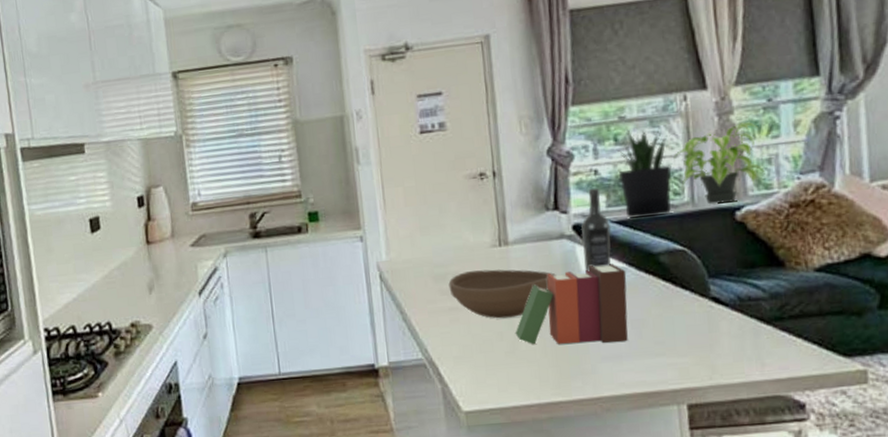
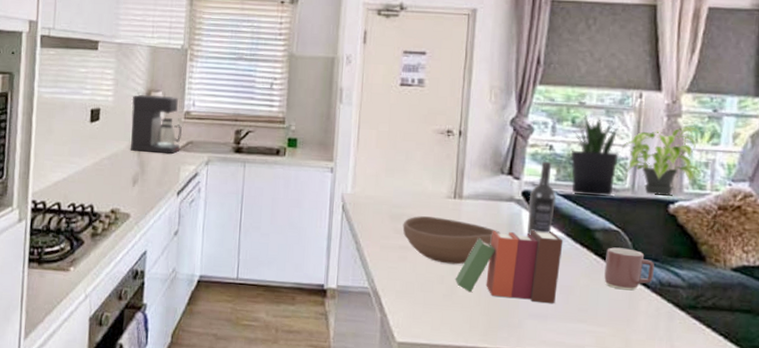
coffee maker: none [131,189,193,257] -> present [130,94,183,155]
mug: none [674,267,731,314] -> present [604,247,654,291]

